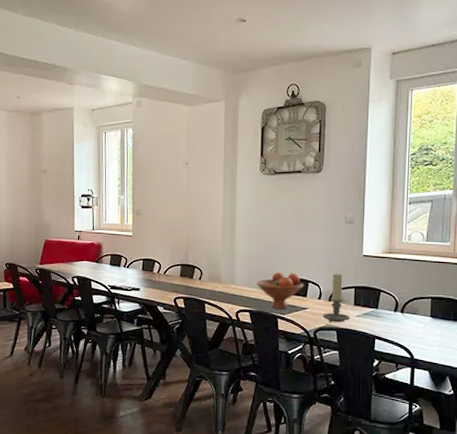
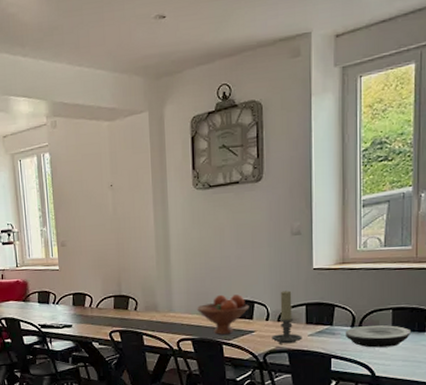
plate: none [388,312,446,333] -> present [345,325,410,348]

